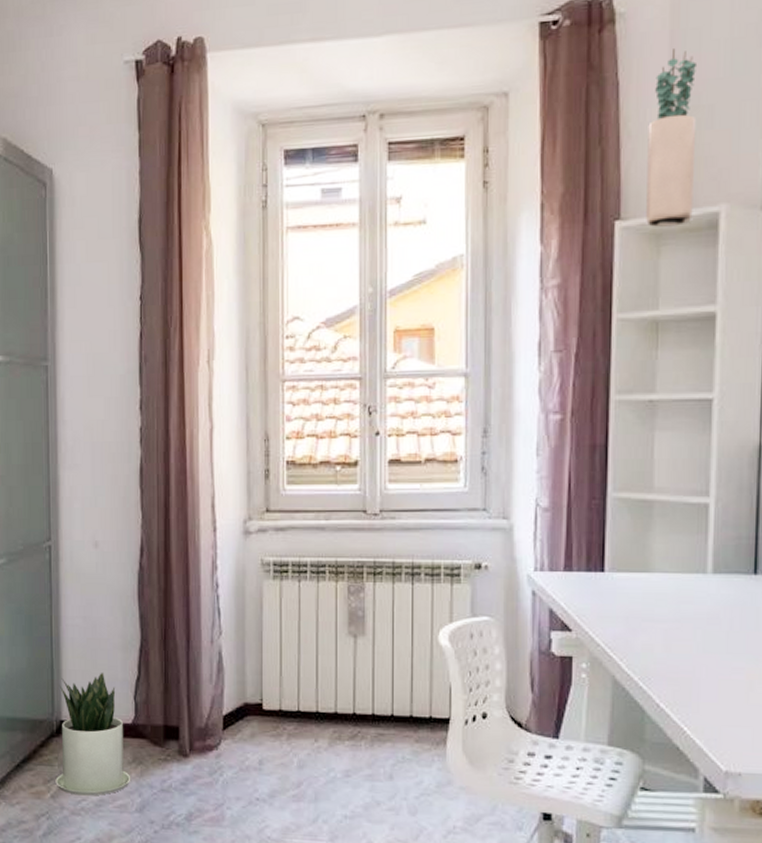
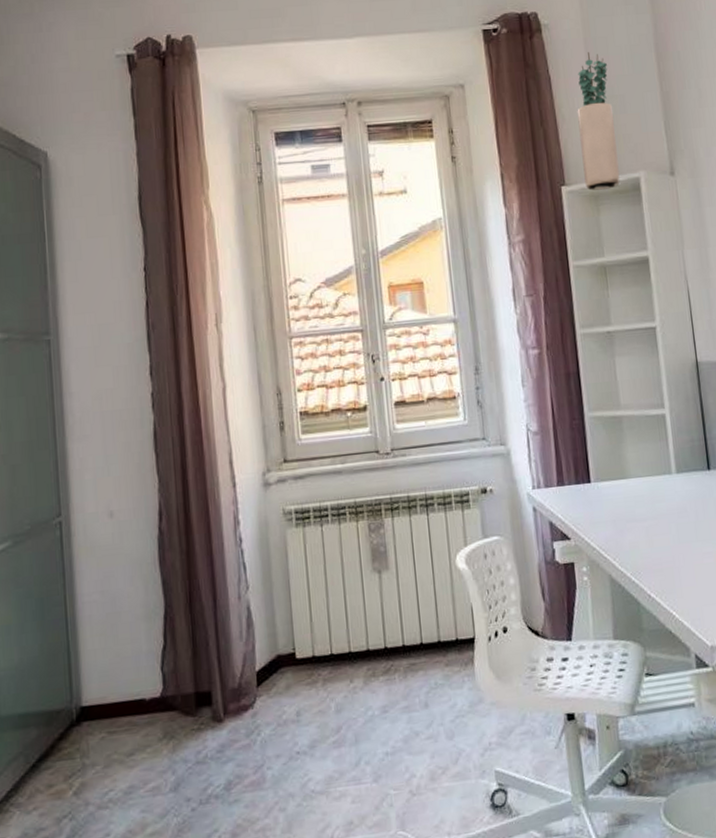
planter: present [55,673,131,796] -> none [77,648,163,787]

